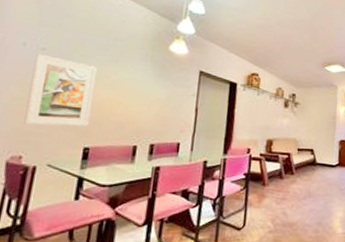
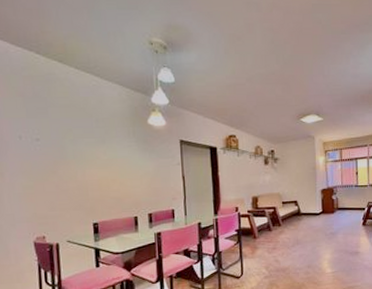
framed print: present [24,54,97,127] -> none [32,145,92,208]

